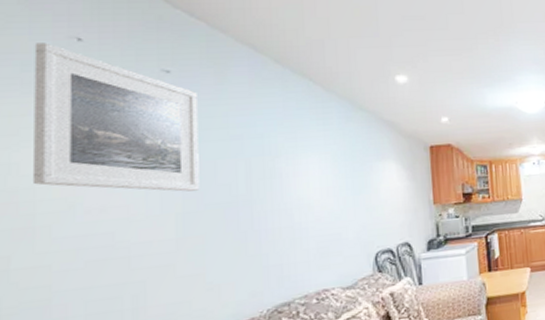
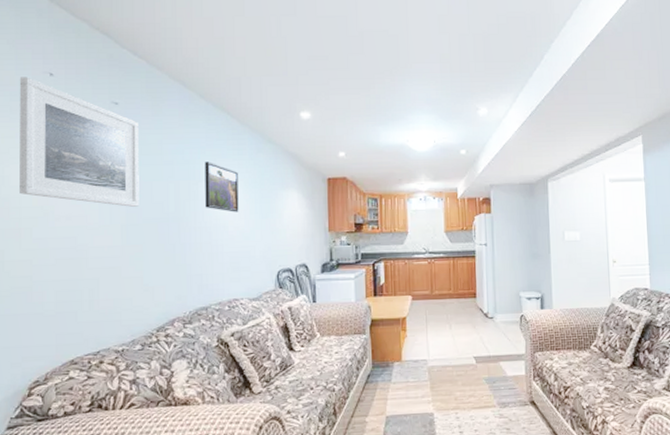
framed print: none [282,134,326,190] -> present [205,162,239,212]

